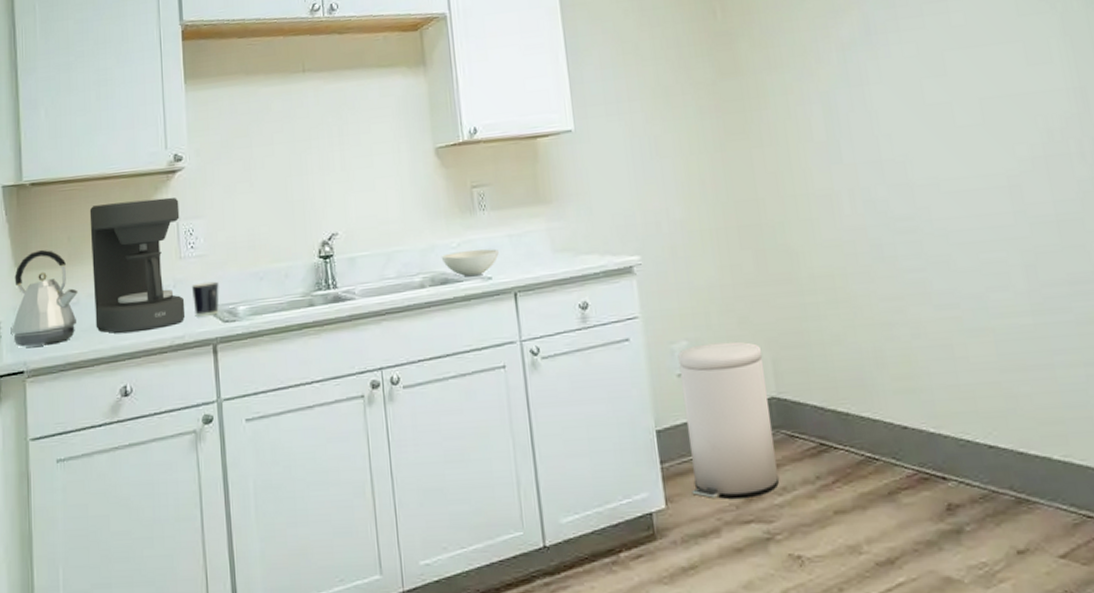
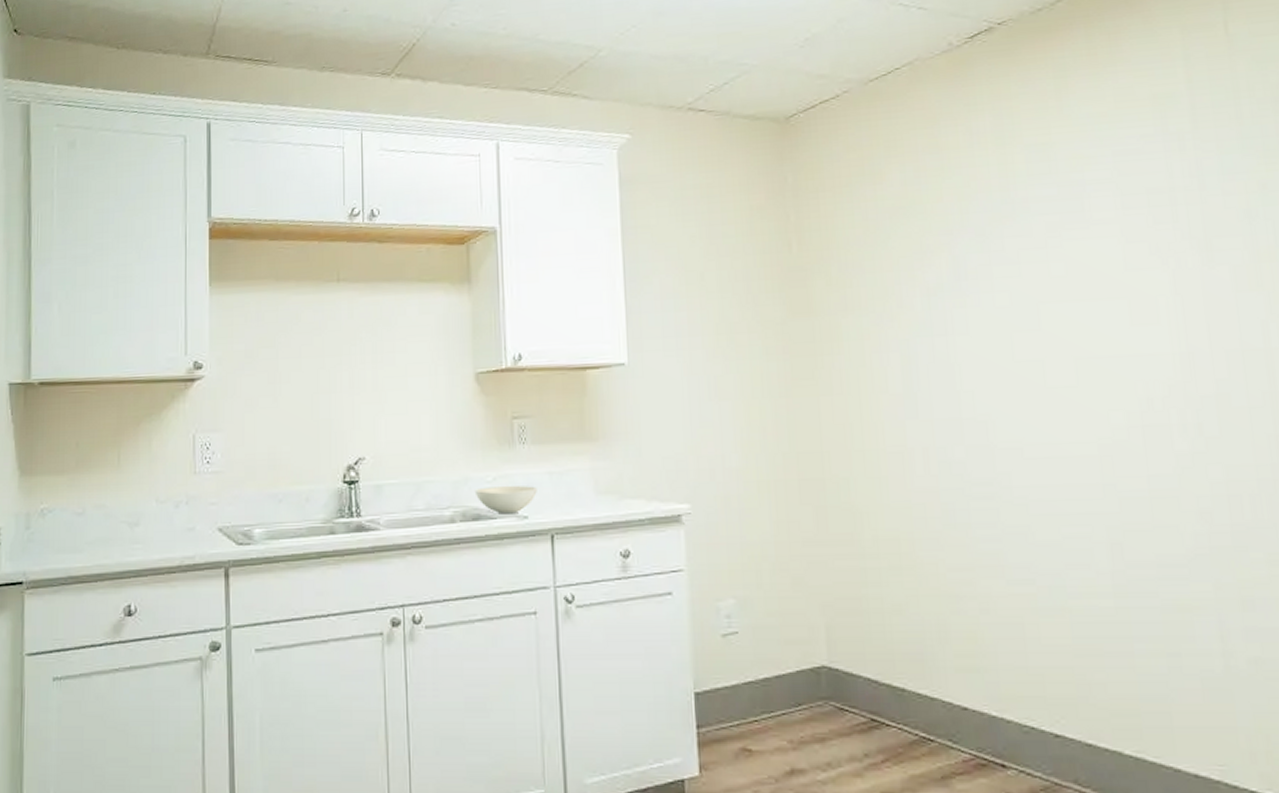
kettle: present [10,249,78,347] -> none [11,454,84,557]
coffee maker: present [89,197,186,334] -> none [100,407,197,550]
mug: present [191,281,219,317] -> none [205,500,234,537]
pedal bin: present [678,341,780,500] -> none [723,603,825,771]

